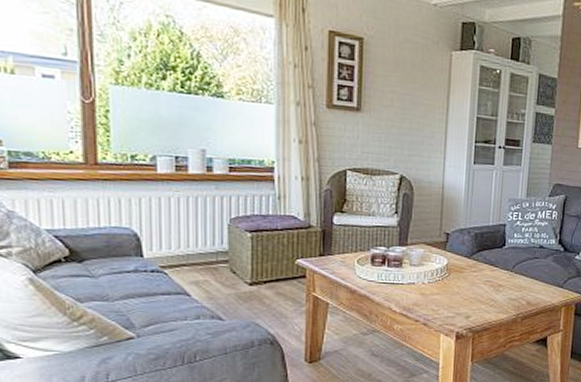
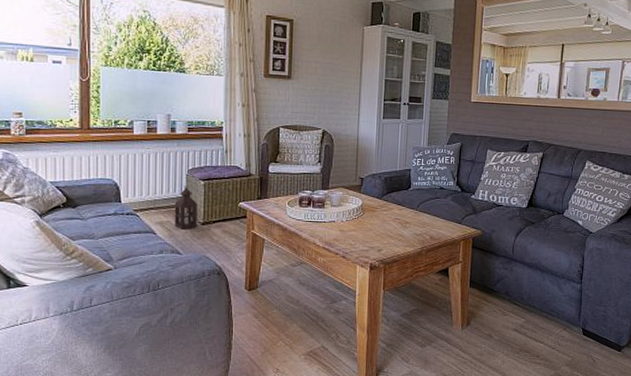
lantern: none [213,238,243,291] -> present [174,186,197,230]

